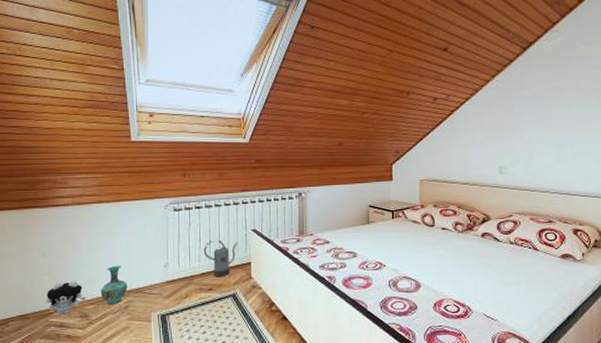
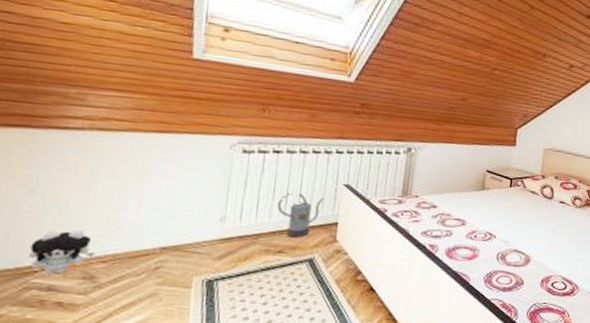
vase: present [100,265,128,305] -> none [118,214,163,265]

